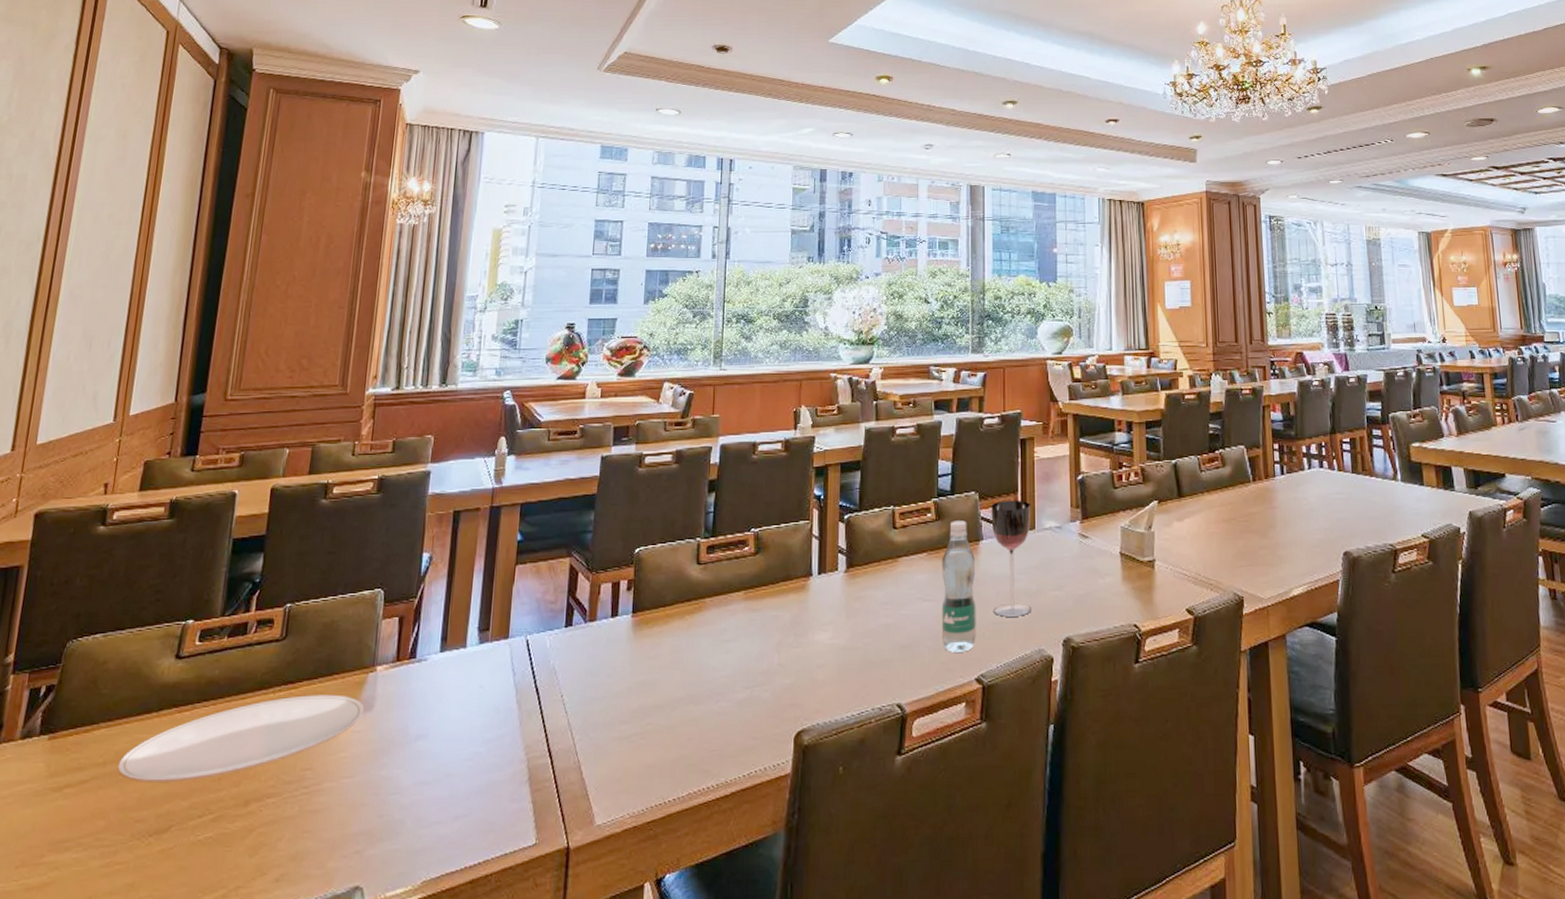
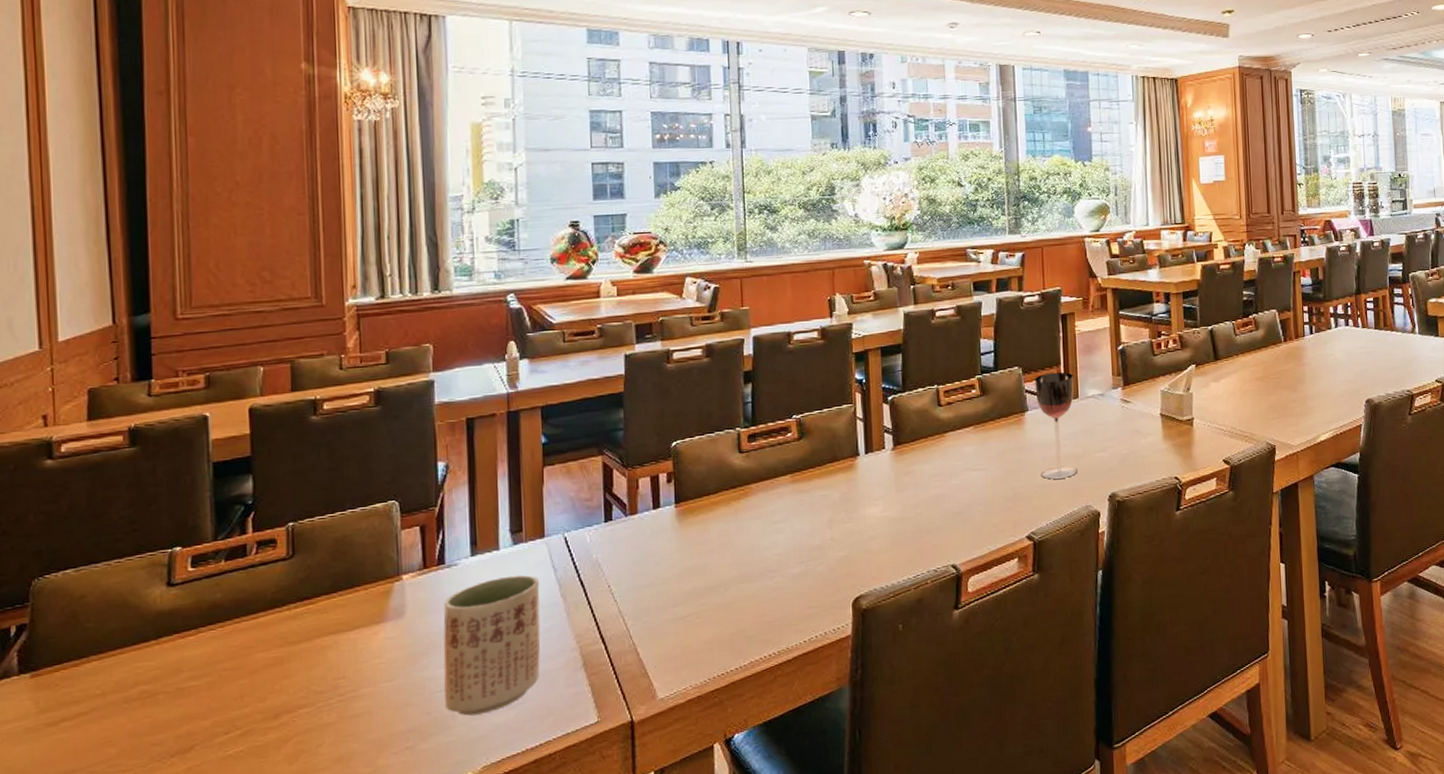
plate: present [118,694,364,783] -> none [120,606,394,708]
cup: none [397,676,499,823] -> present [443,574,541,716]
bottle: present [941,520,976,652] -> none [988,394,1026,515]

